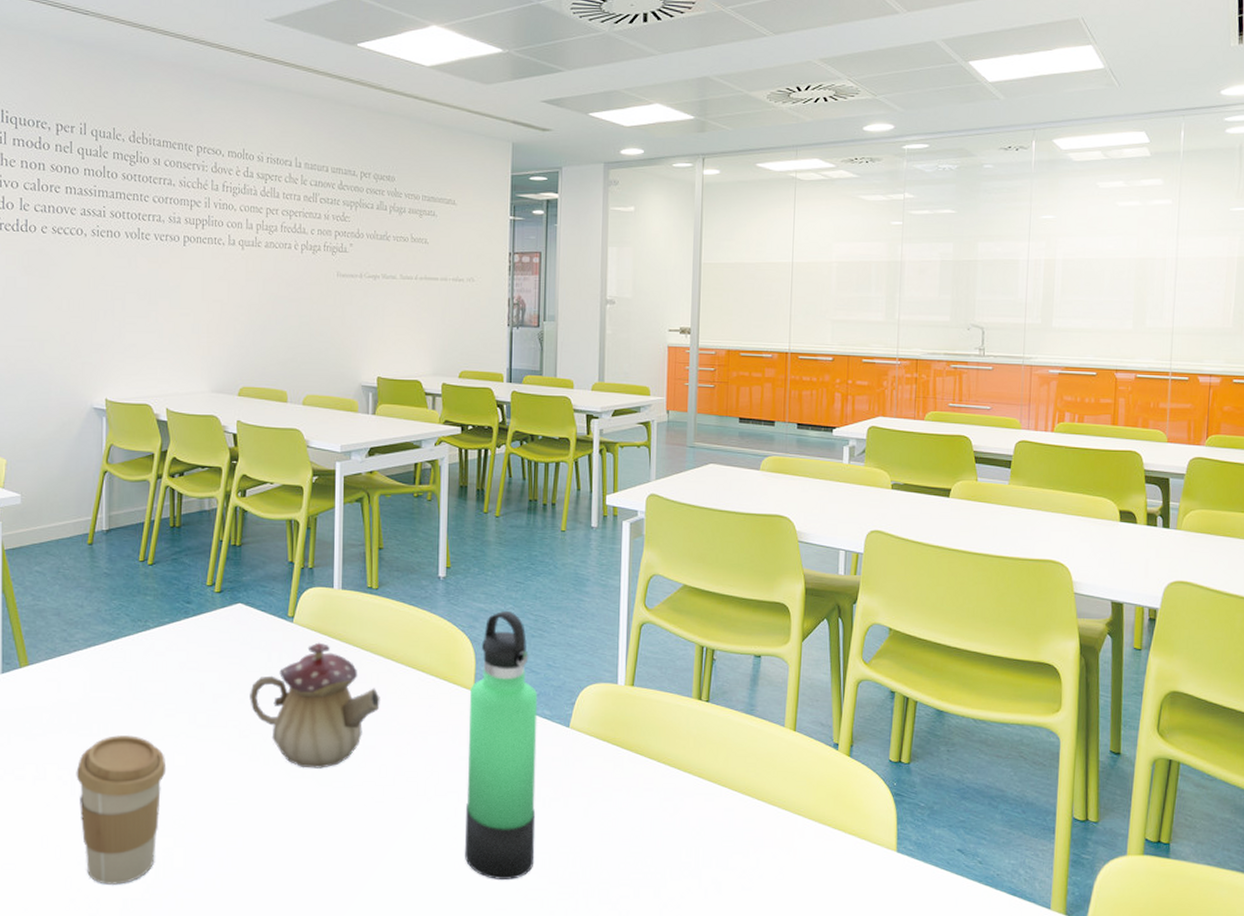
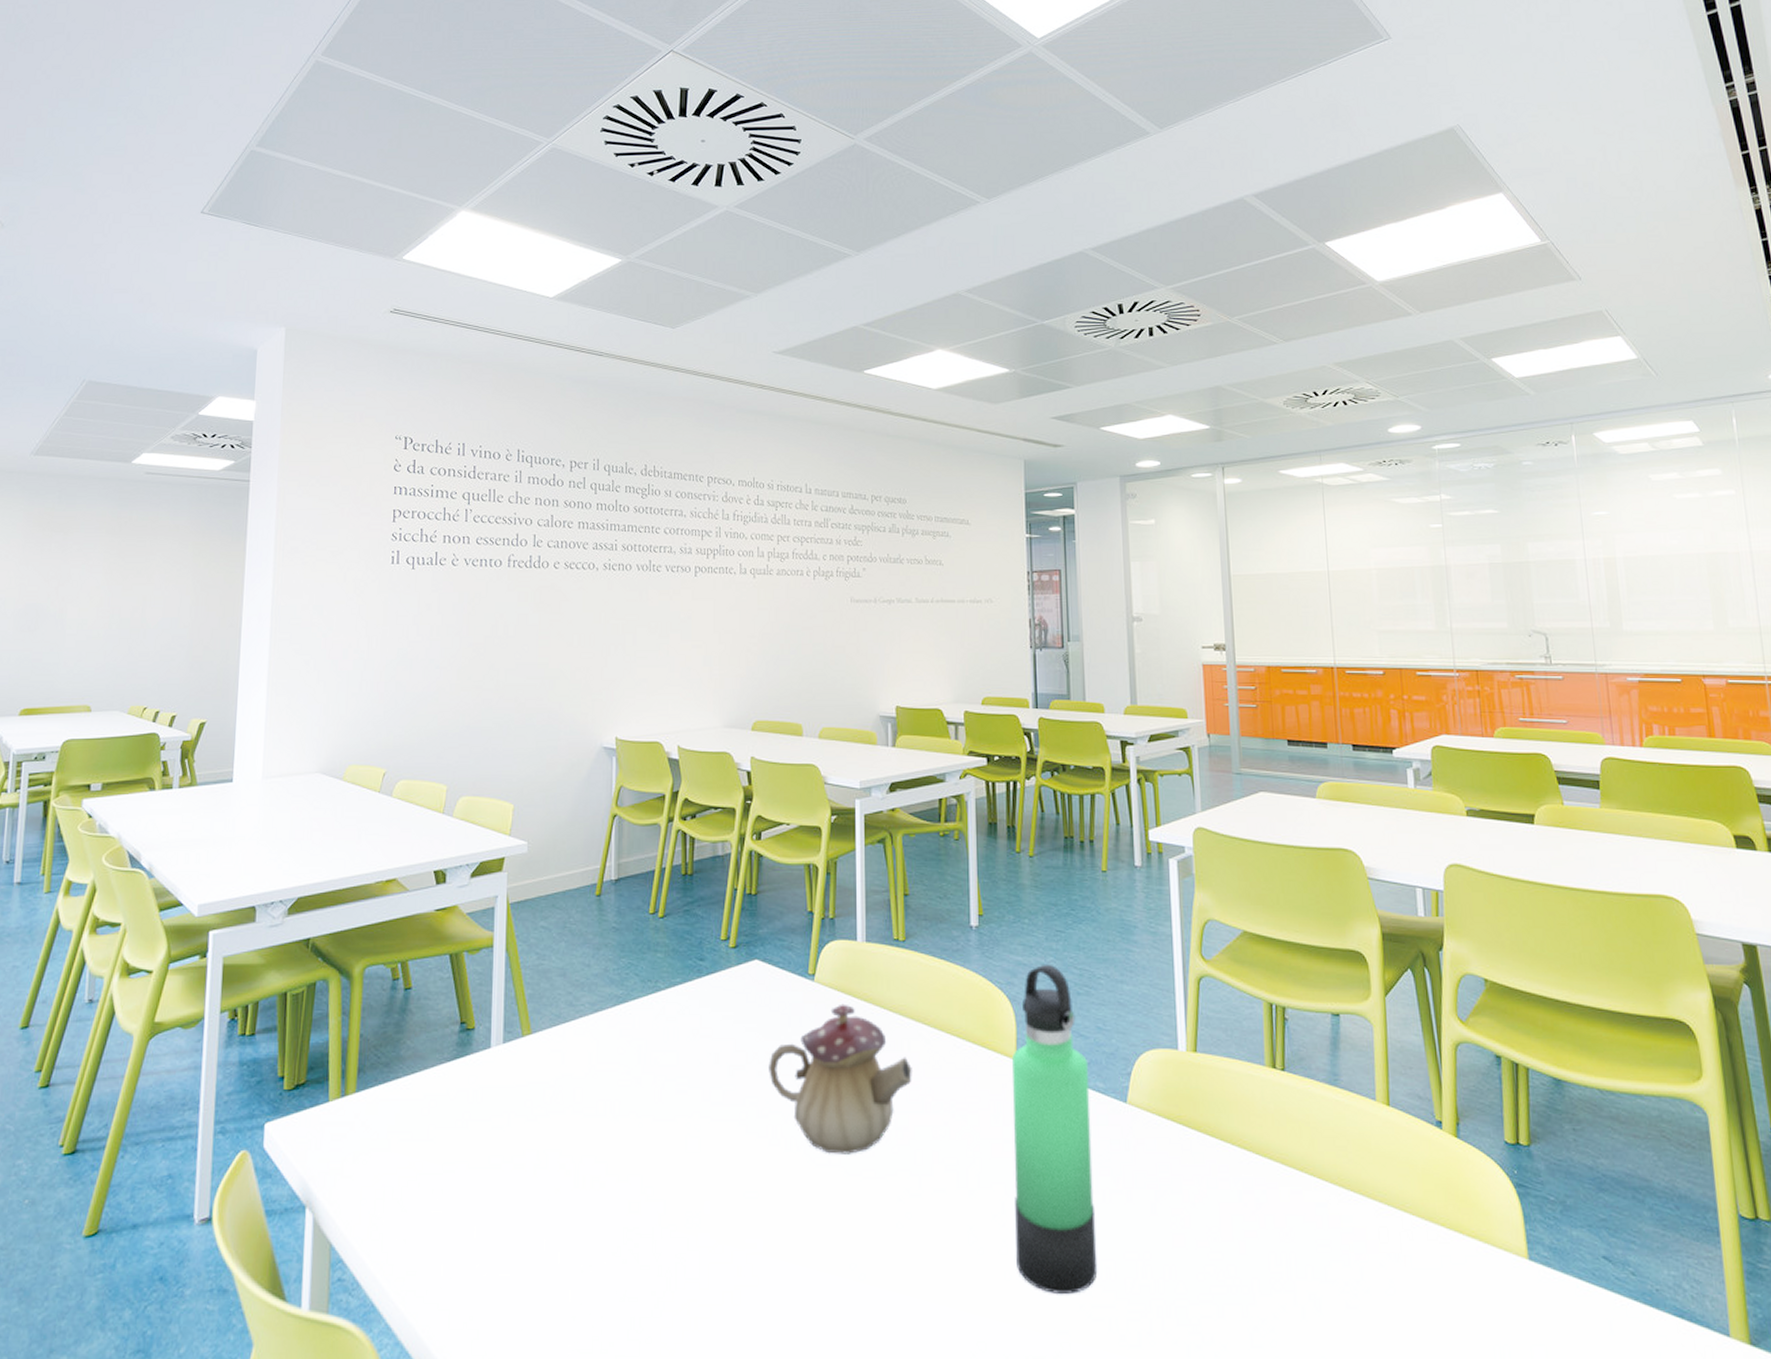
coffee cup: present [76,735,167,885] -> none [580,1115,678,1298]

